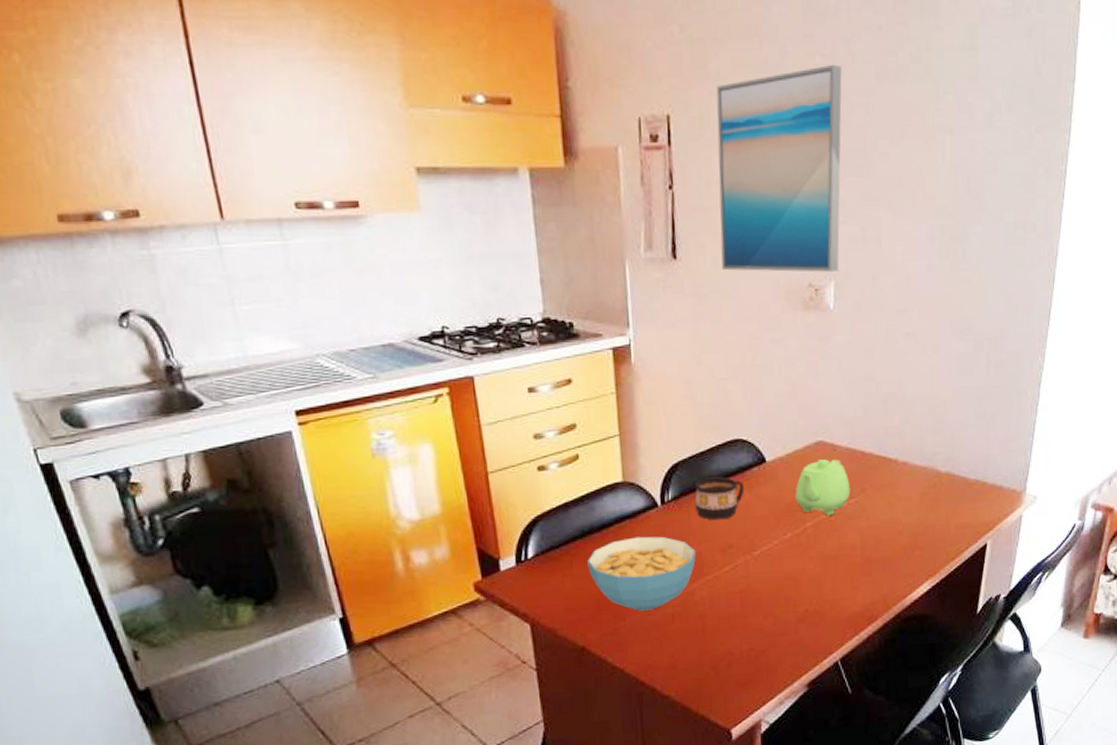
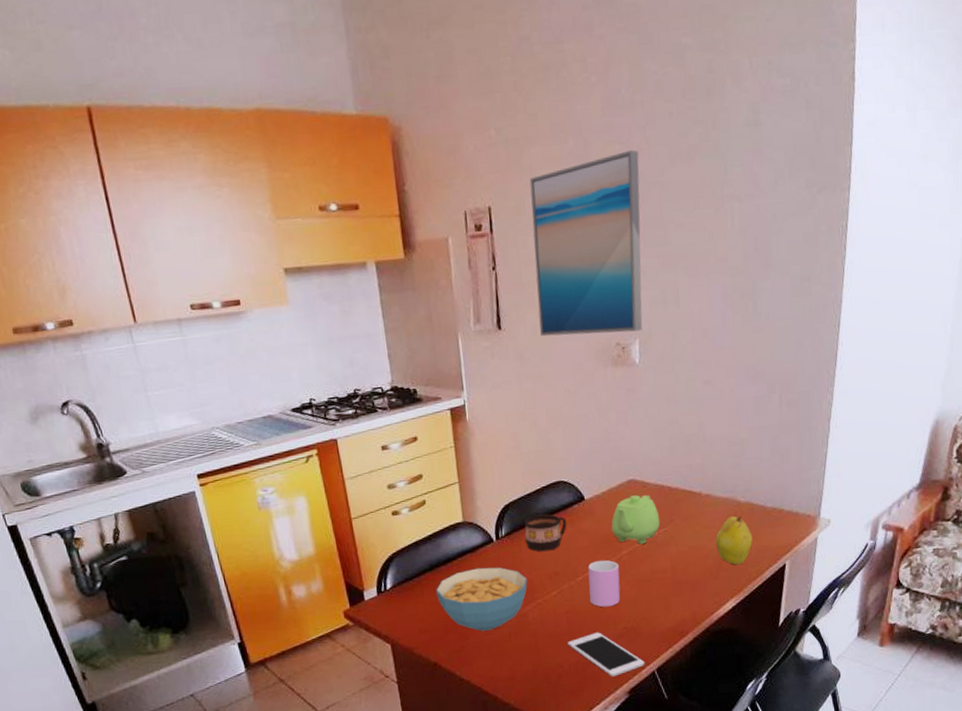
cell phone: none [740,615,828,667] -> present [567,632,645,677]
cup: none [766,532,803,587] -> present [587,560,621,608]
fruit: none [912,488,952,543] -> present [716,516,753,565]

